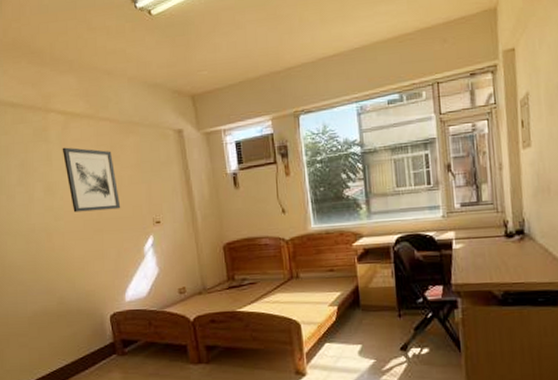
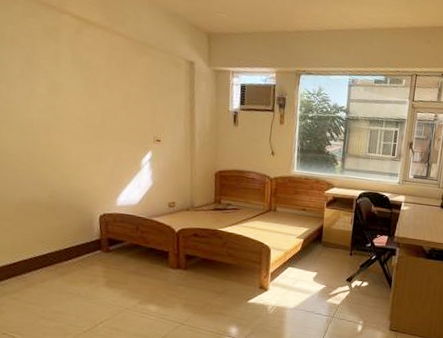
wall art: present [62,147,121,213] -> none [72,51,125,121]

